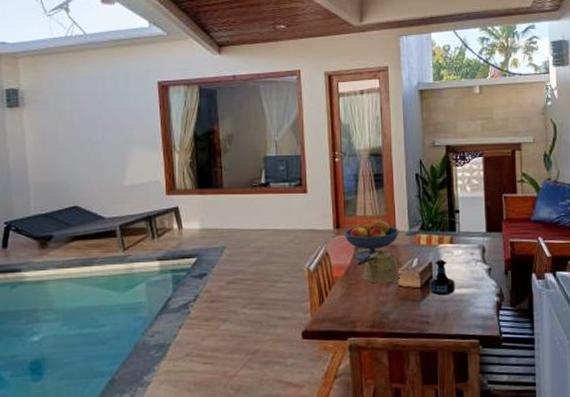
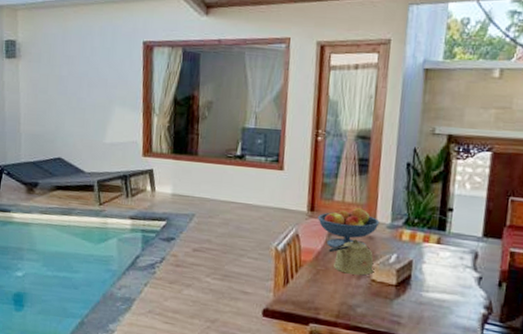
tequila bottle: present [429,260,455,296] -> none [406,259,437,298]

